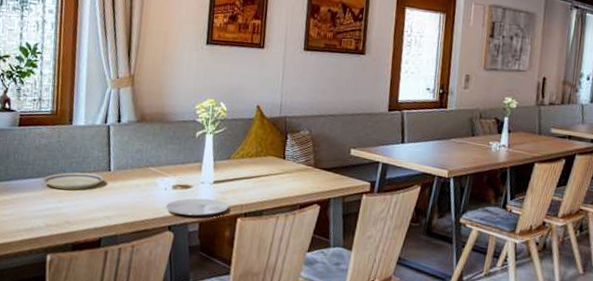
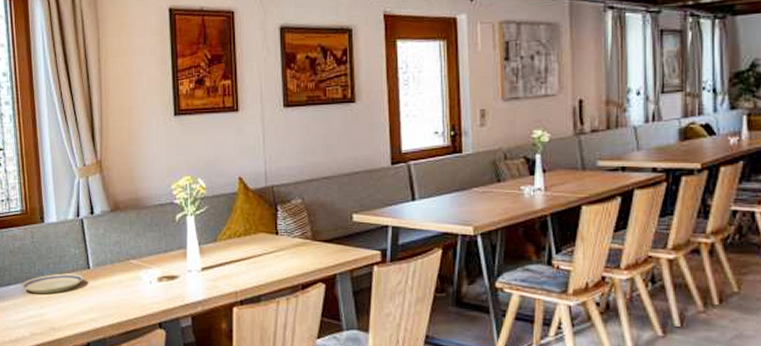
plate: present [166,198,229,216] -> none [153,288,222,310]

